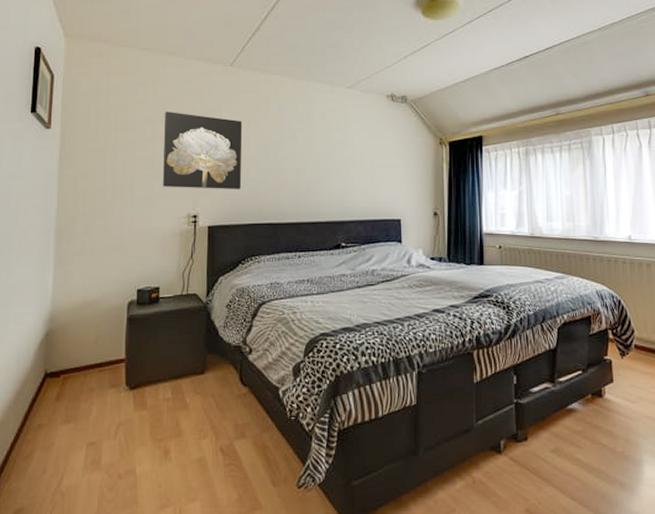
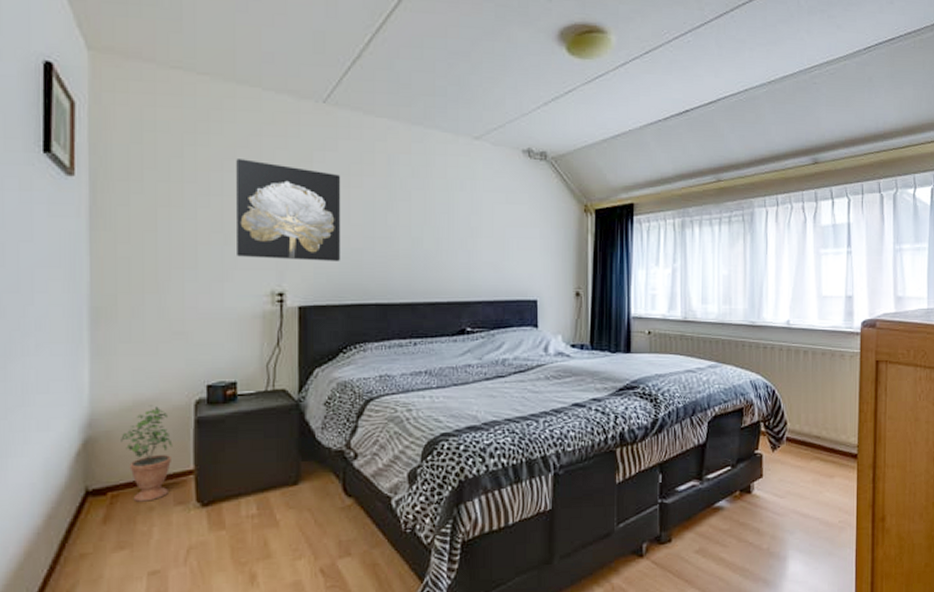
potted plant: none [72,305,110,384] -> present [121,405,173,502]

